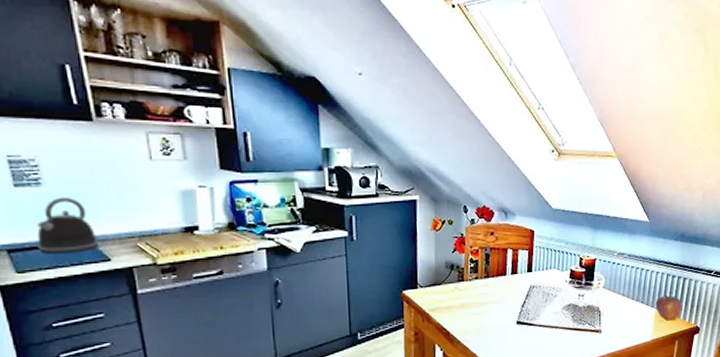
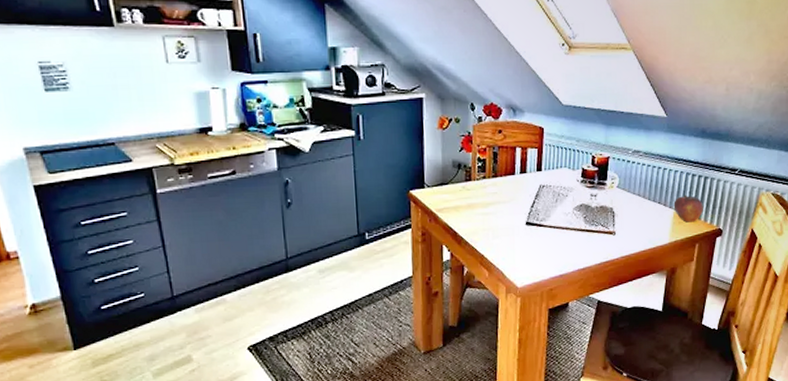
kettle: present [37,196,99,255] -> none [66,100,121,157]

